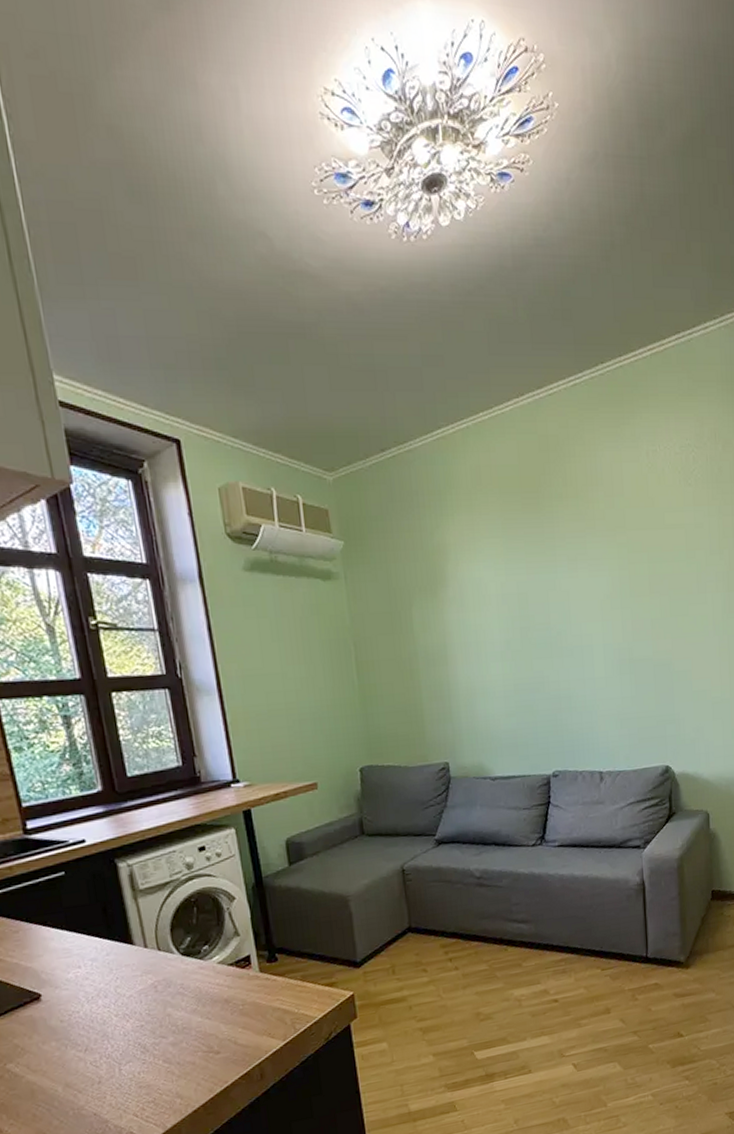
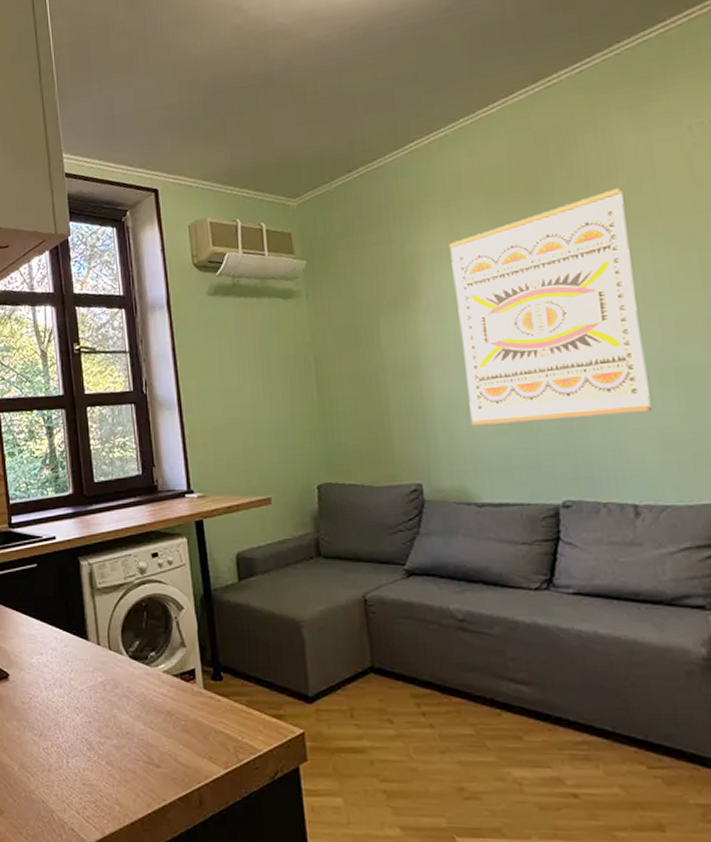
wall art: none [470,500,613,708] -> present [448,188,651,425]

